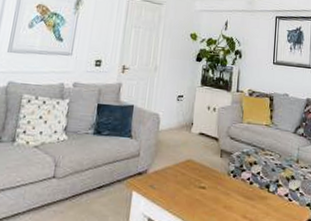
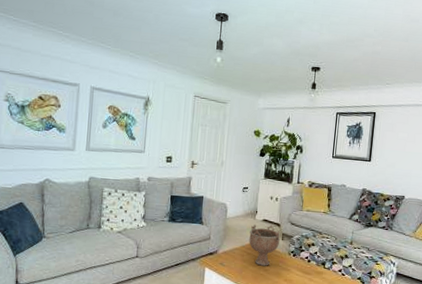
decorative bowl: none [183,139,219,189] -> present [249,225,281,266]

